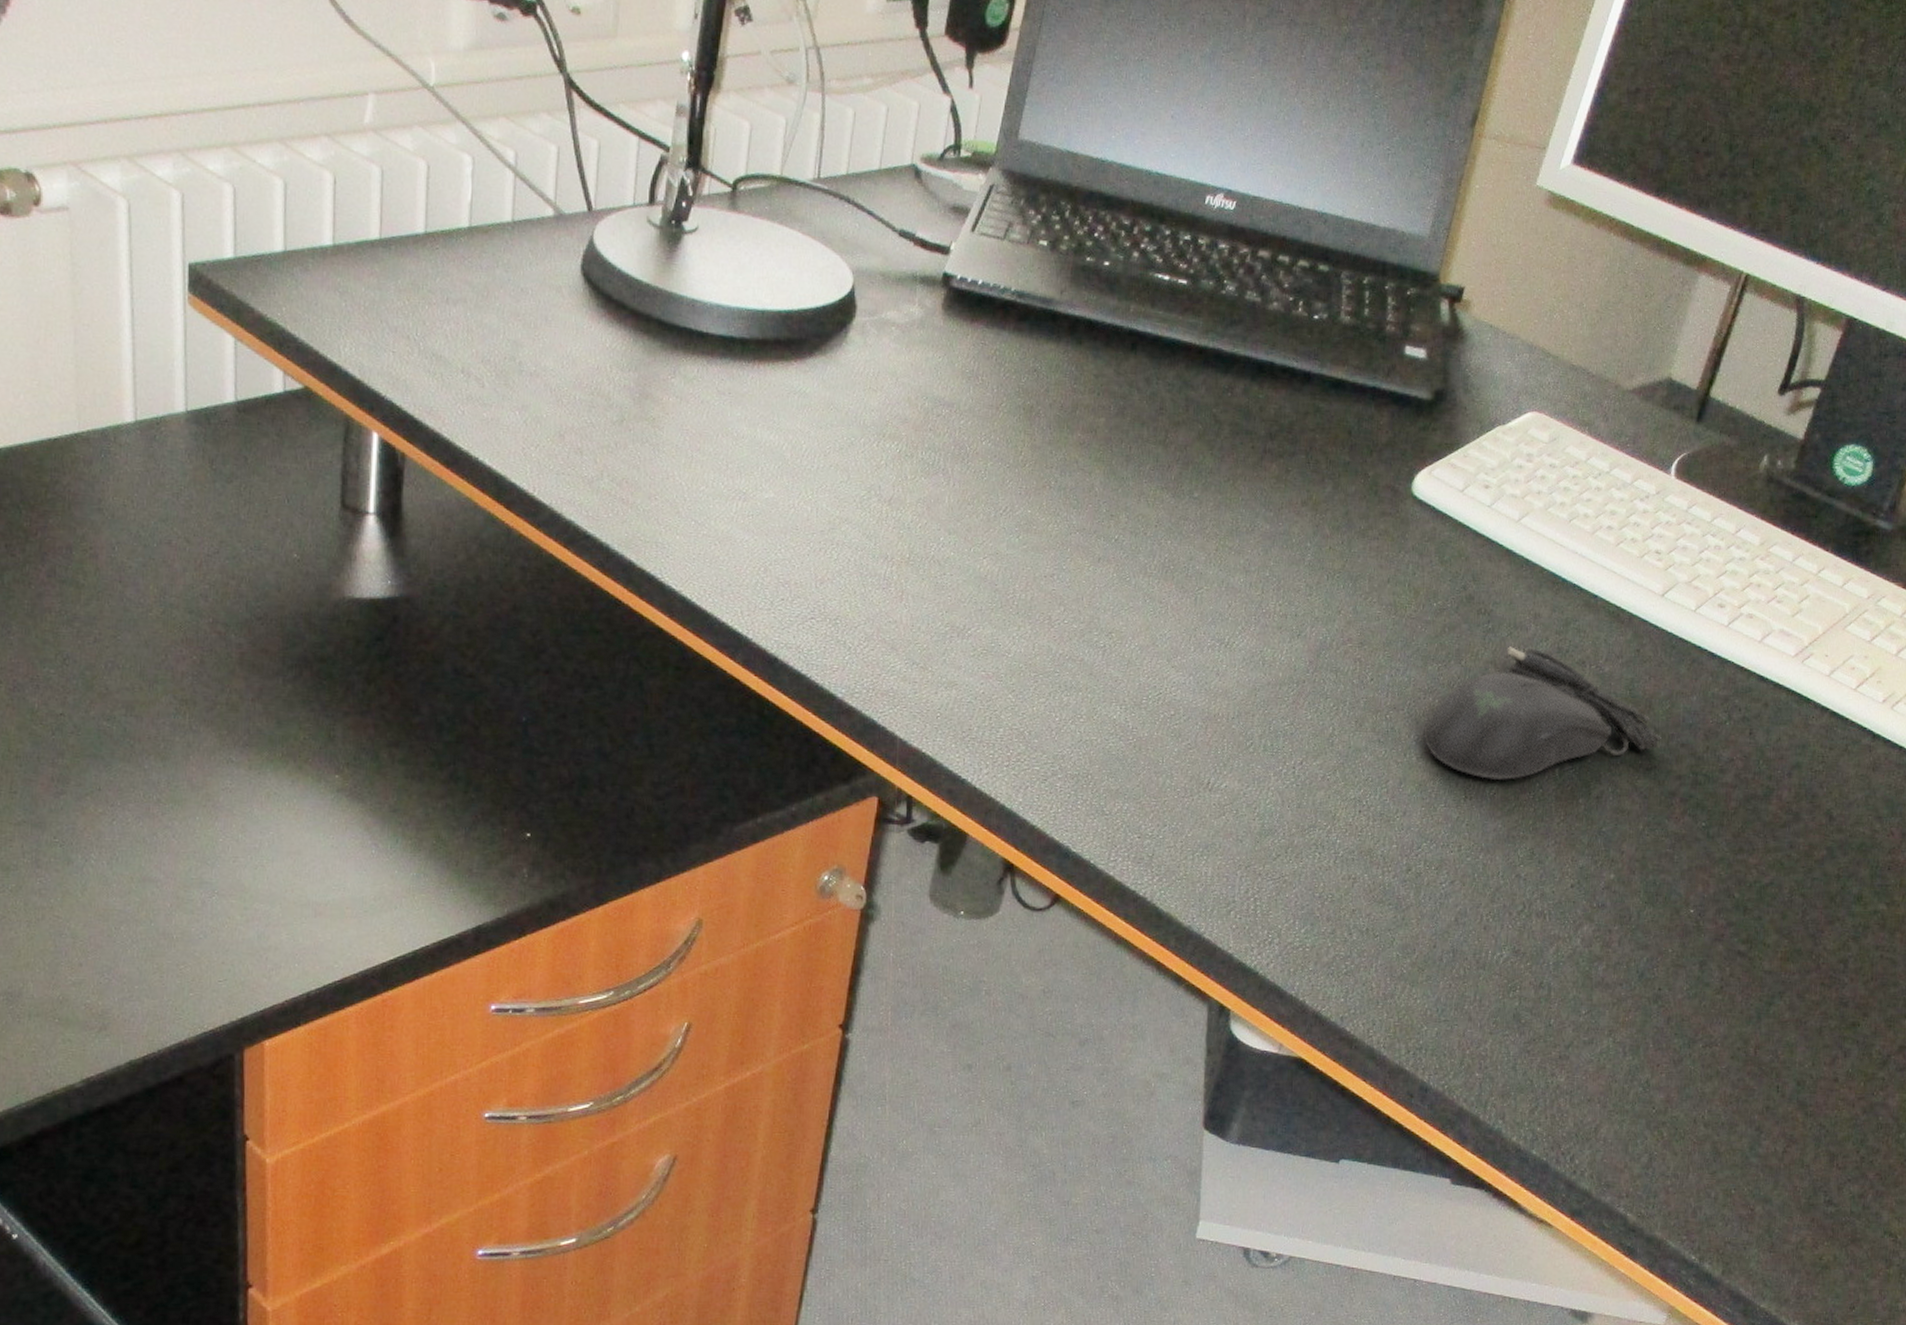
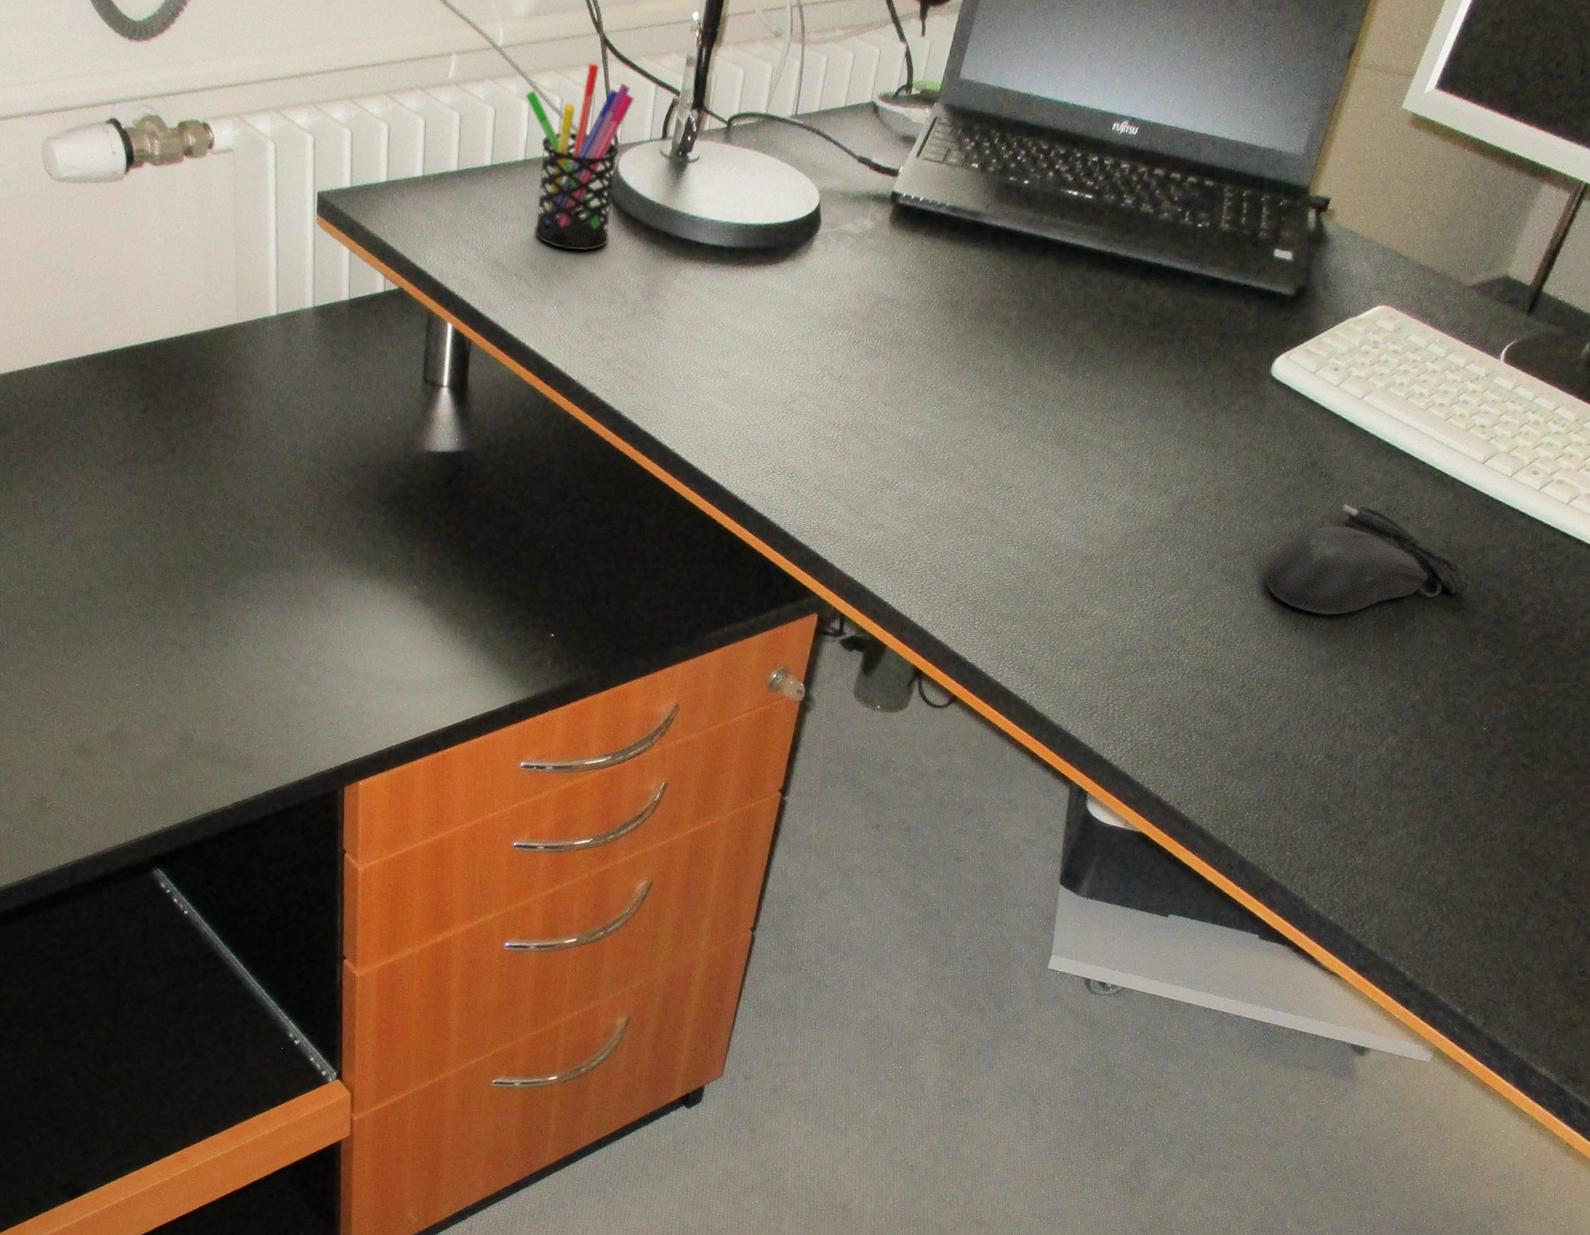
pen holder: none [468,109,611,342] -> present [525,63,634,251]

